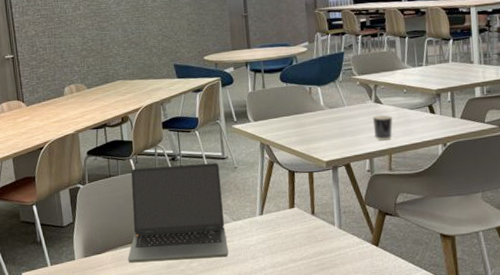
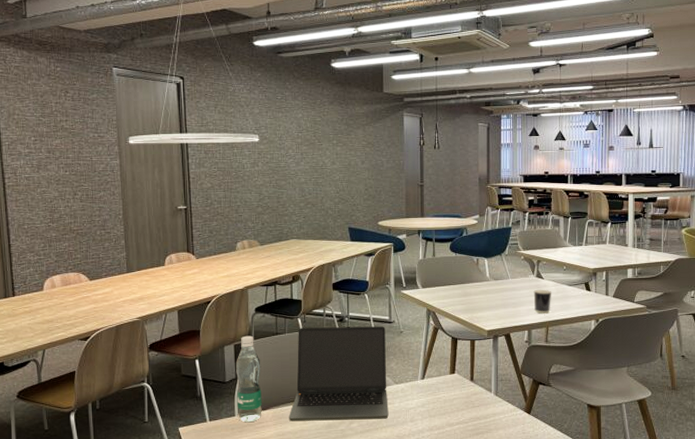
bottle: none [72,179,101,266] -> present [236,335,262,423]

